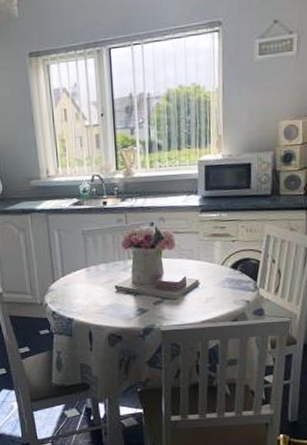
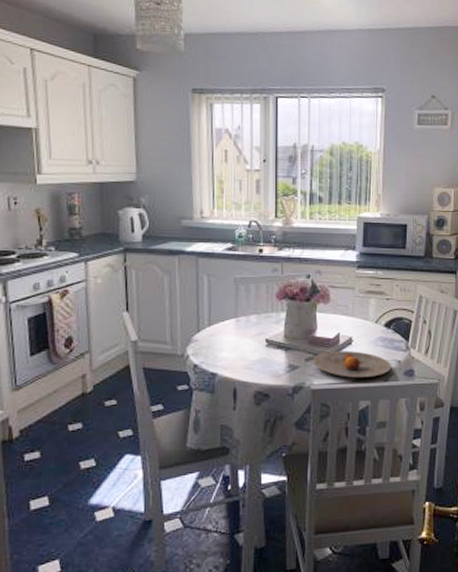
plate: none [160,293,240,319] -> present [312,351,392,378]

